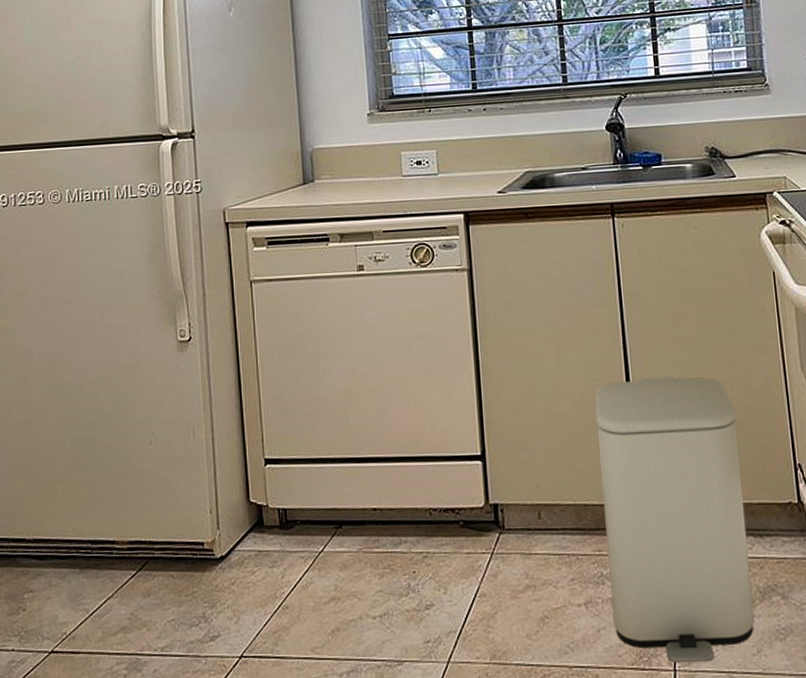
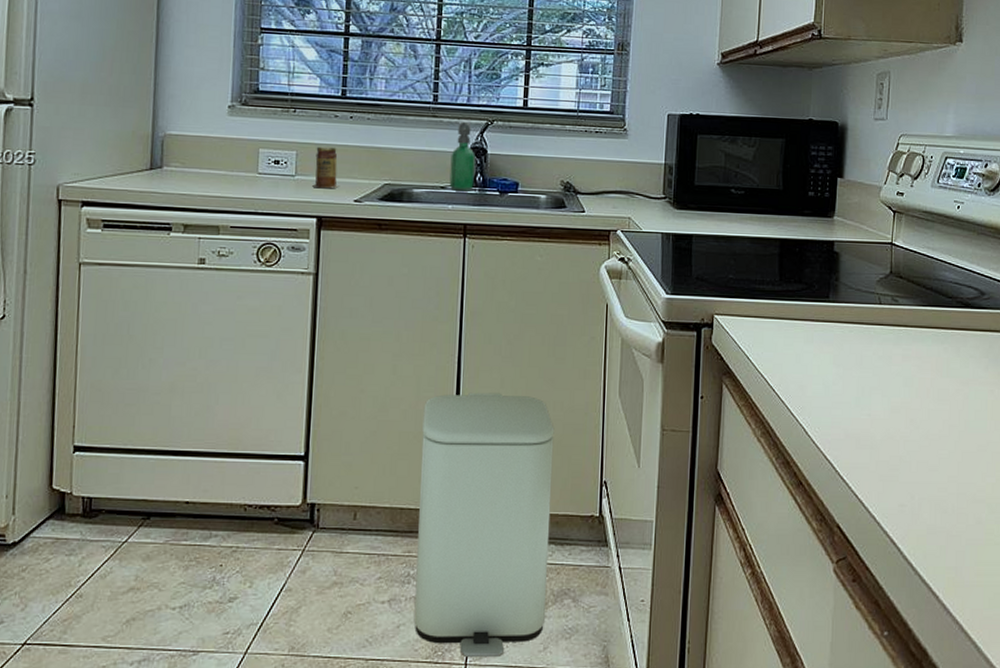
canister: none [454,141,481,184] -> present [312,146,339,189]
soap dispenser: none [588,98,615,171] -> present [449,121,475,192]

